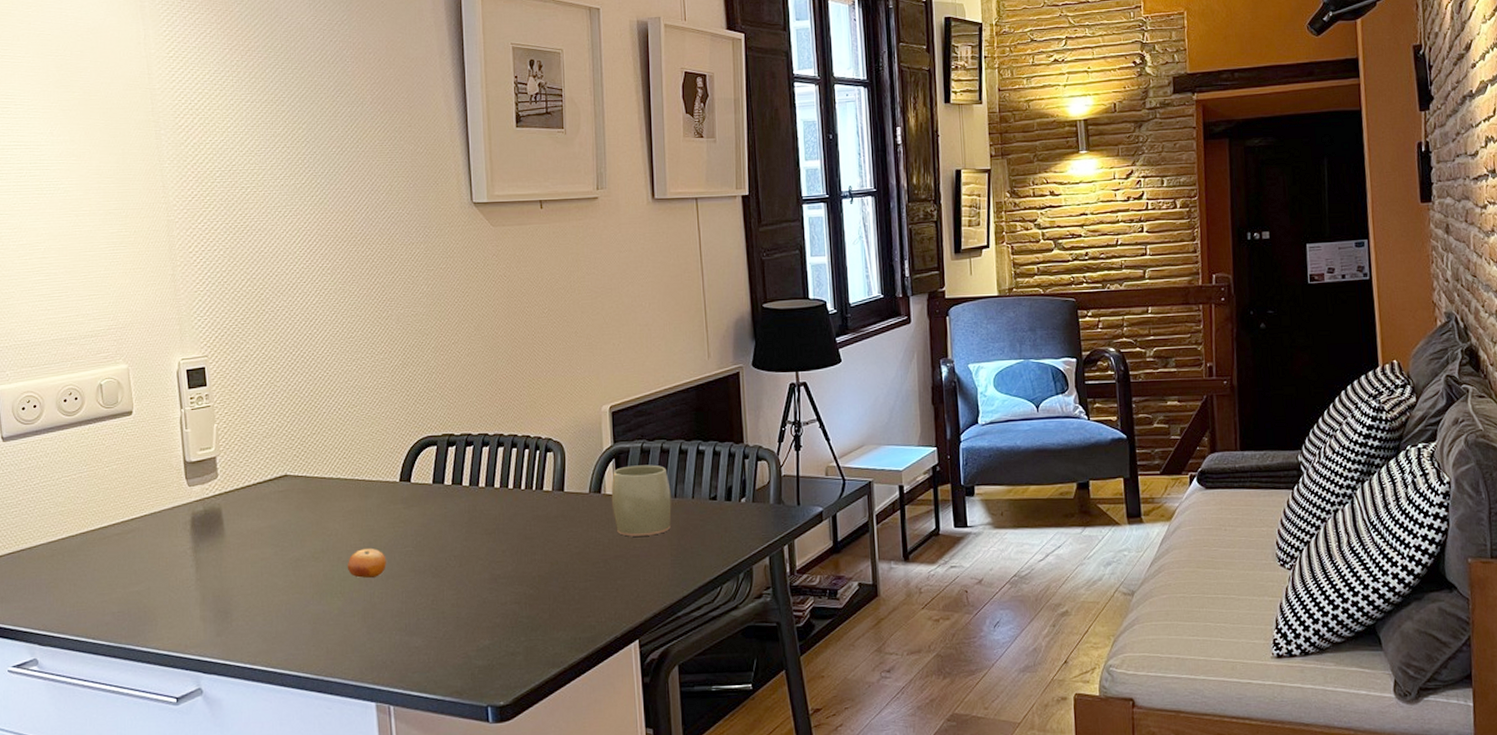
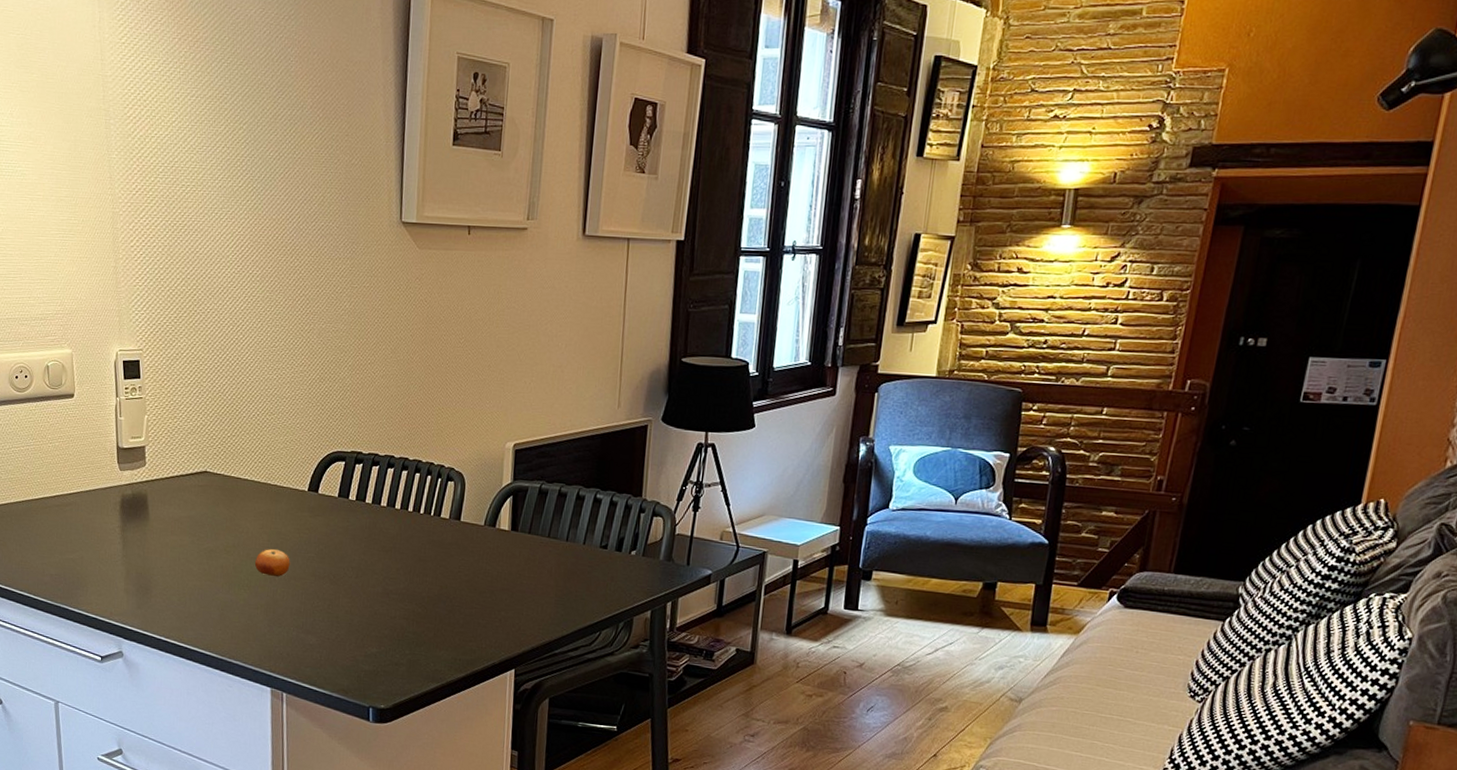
mug: present [611,465,672,537] -> none [504,504,564,575]

